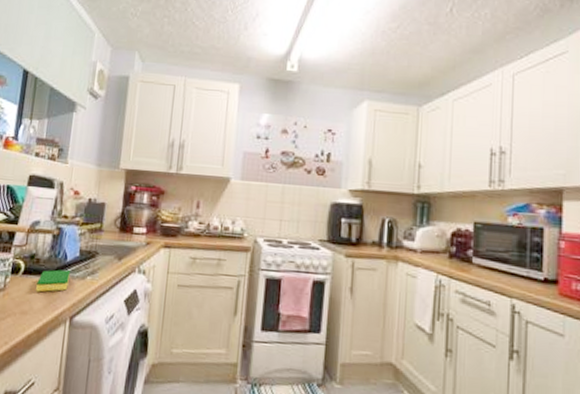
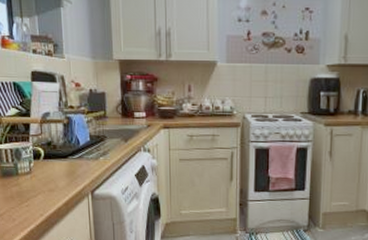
dish sponge: present [36,269,70,293] -> none [57,153,85,173]

